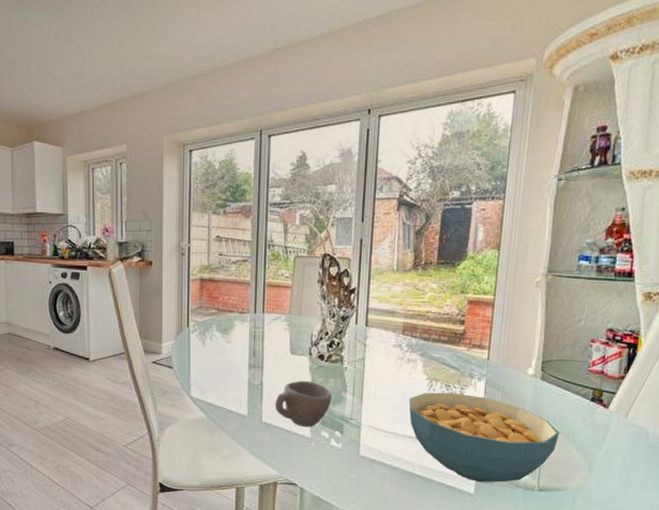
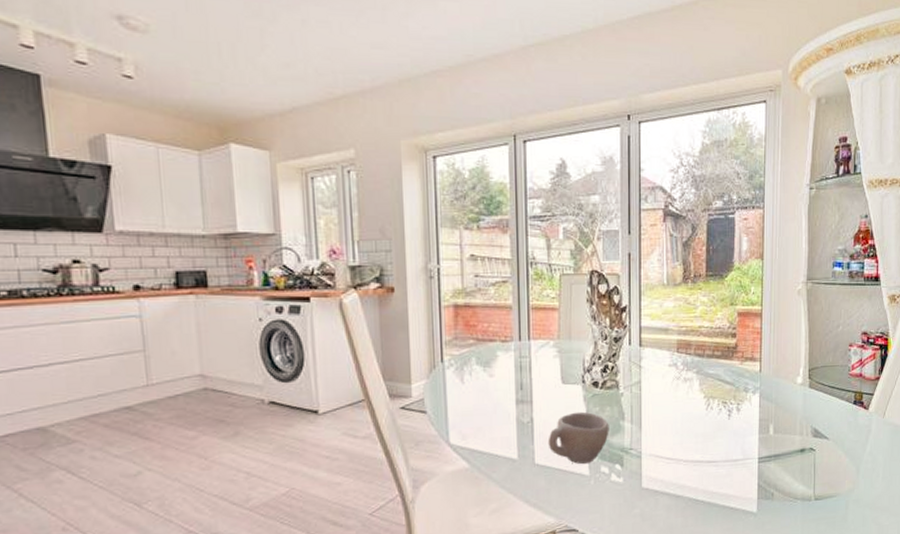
cereal bowl: present [408,392,559,483] -> none [688,409,828,500]

